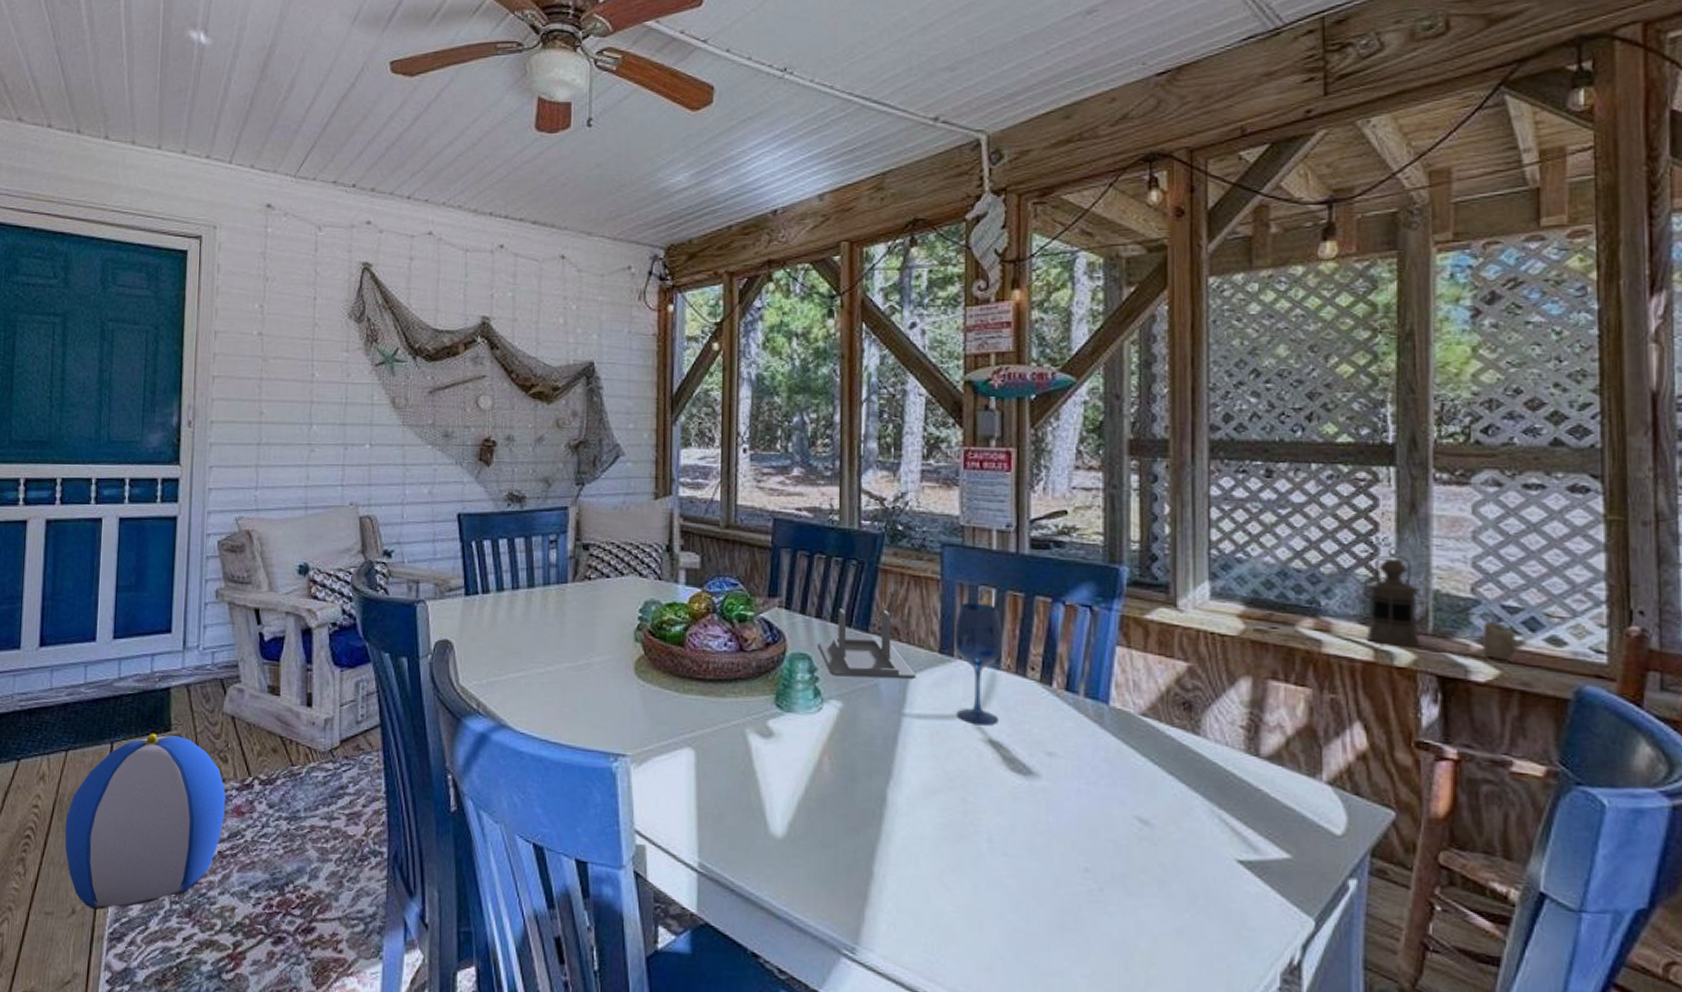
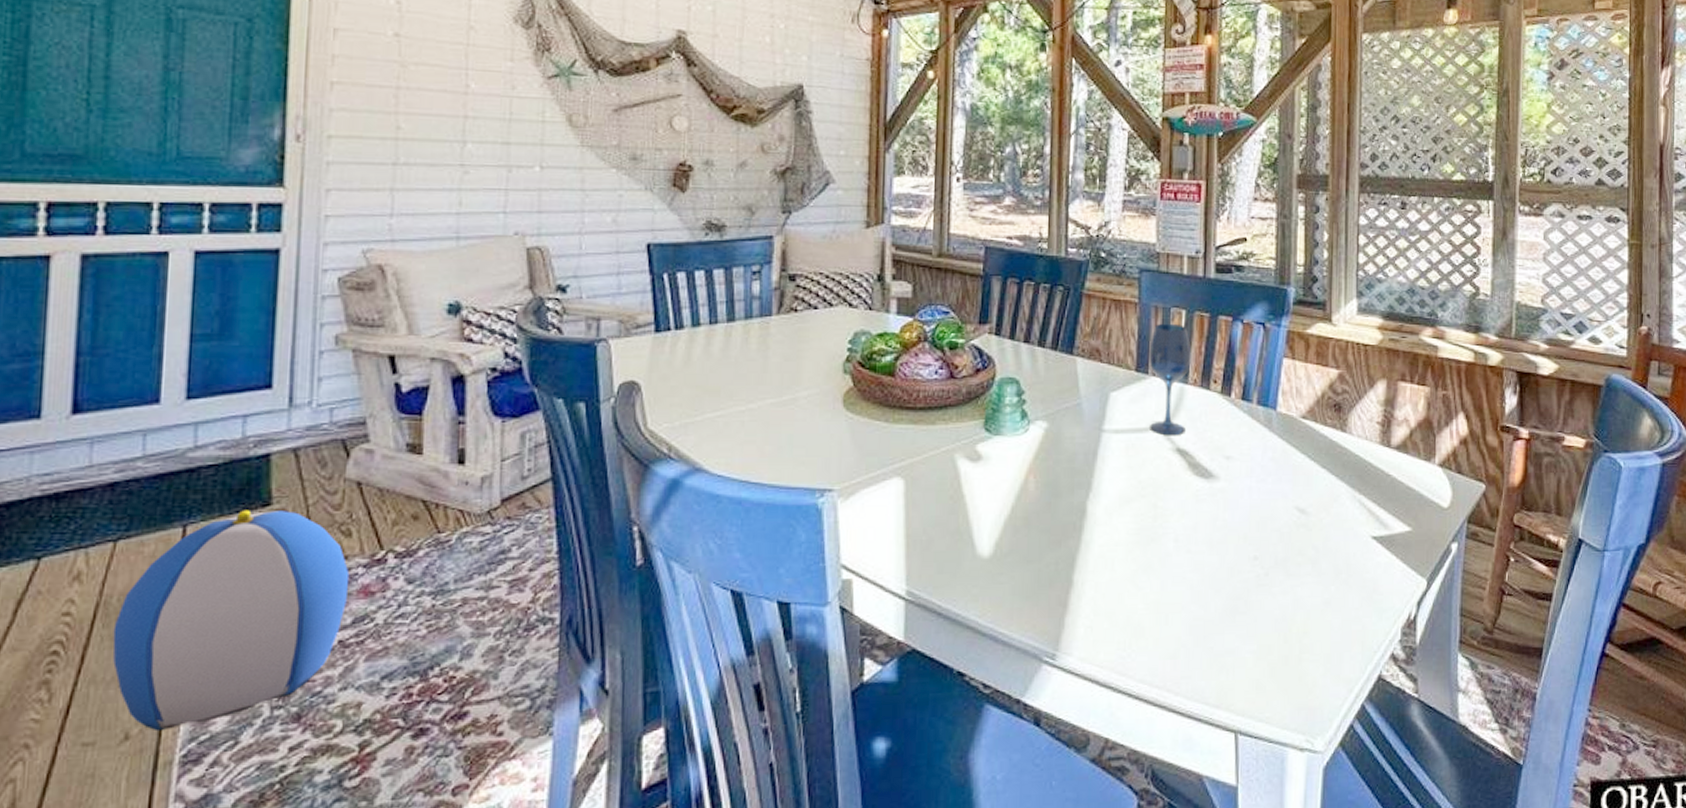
napkin holder: present [818,608,916,679] -> none [1025,332,1115,398]
lantern: present [1363,547,1424,648] -> none [1468,267,1510,350]
candle: present [1483,622,1516,659] -> none [1548,326,1570,356]

